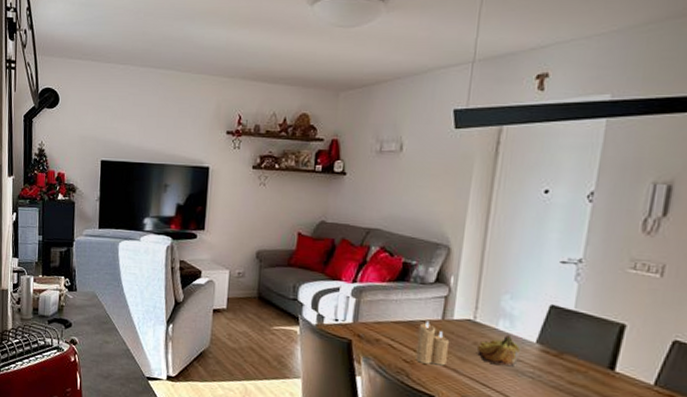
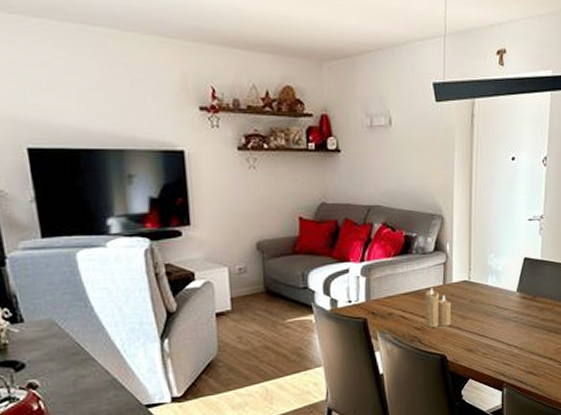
fruit: present [476,334,520,367] -> none [473,288,505,317]

